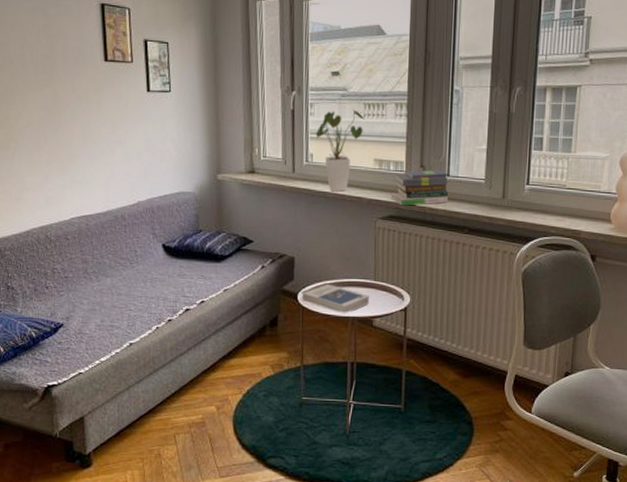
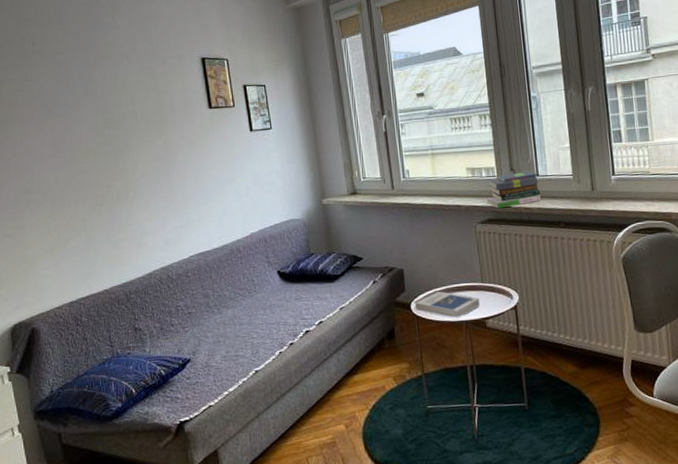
house plant: present [315,109,366,192] -> none [409,125,454,203]

